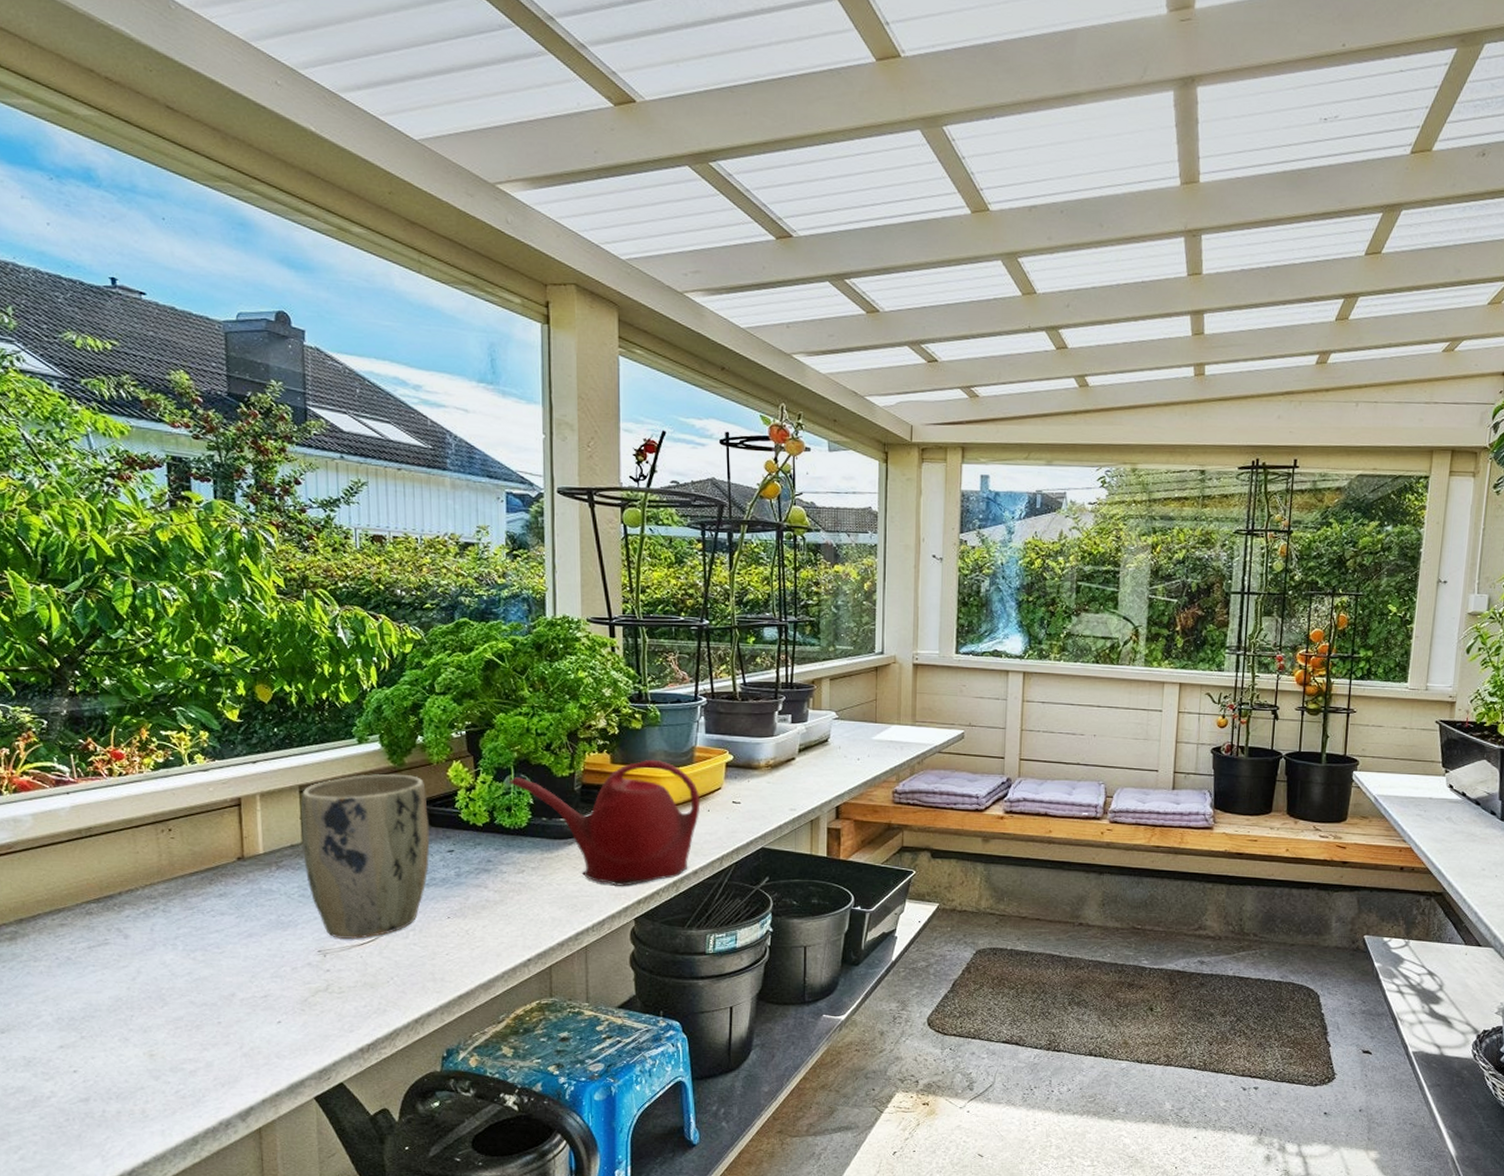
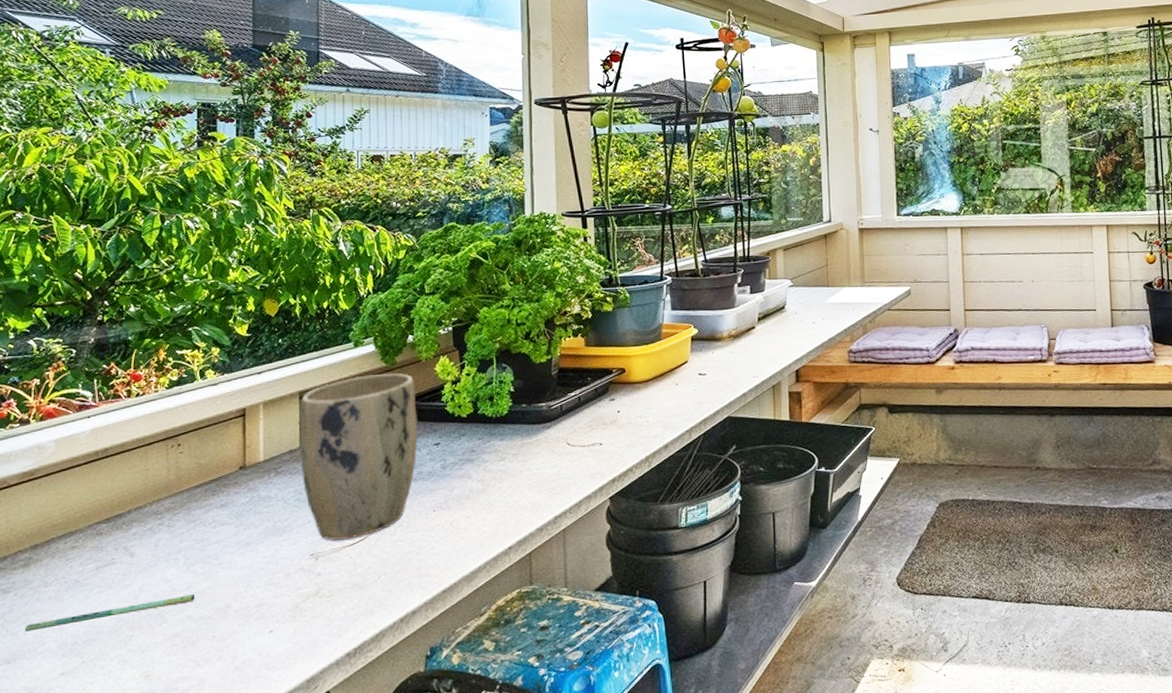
pen: none [16,980,197,1004] -> present [24,593,195,632]
watering can: present [508,759,701,886] -> none [491,339,669,466]

